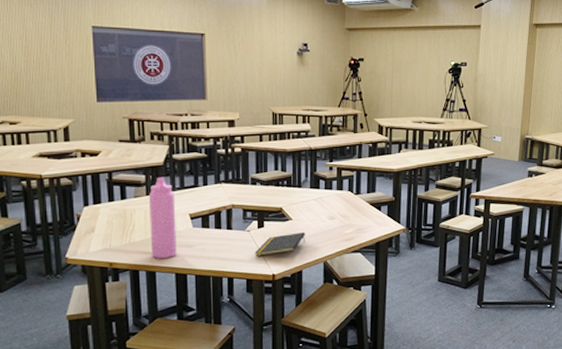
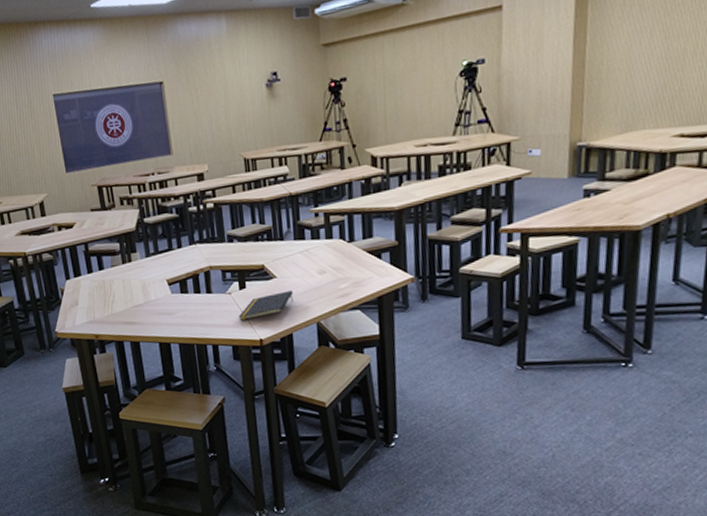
water bottle: present [148,177,177,258] -> none [124,243,158,328]

